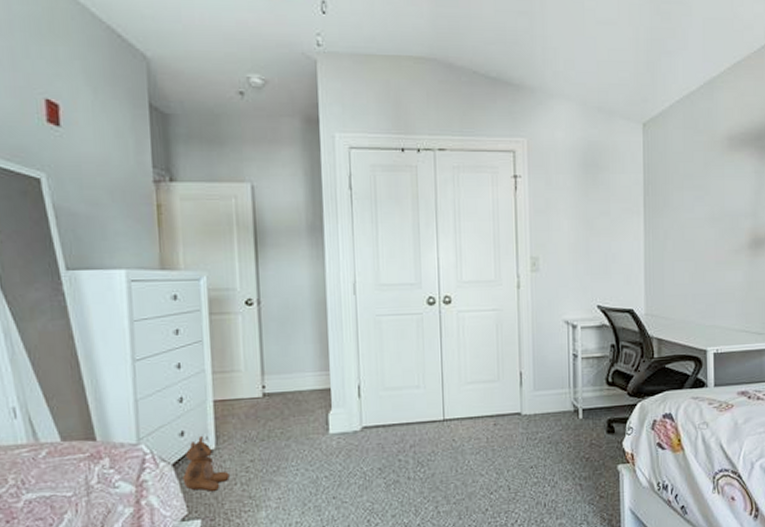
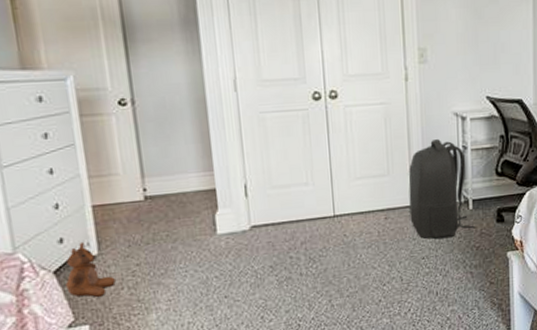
backpack: none [518,347,586,448] -> present [408,139,476,239]

